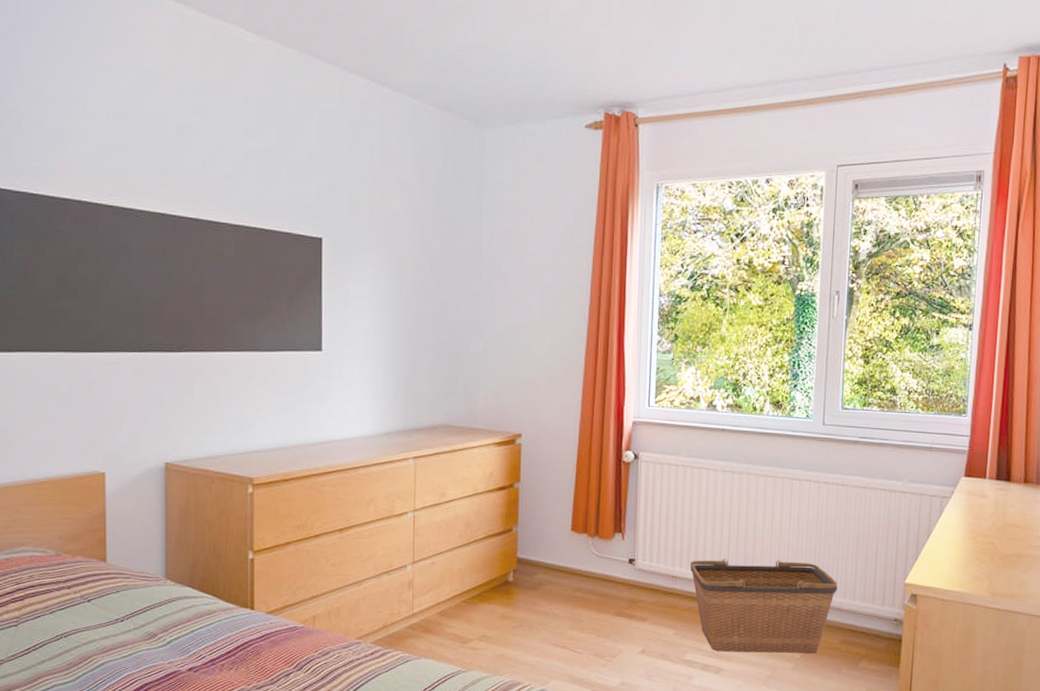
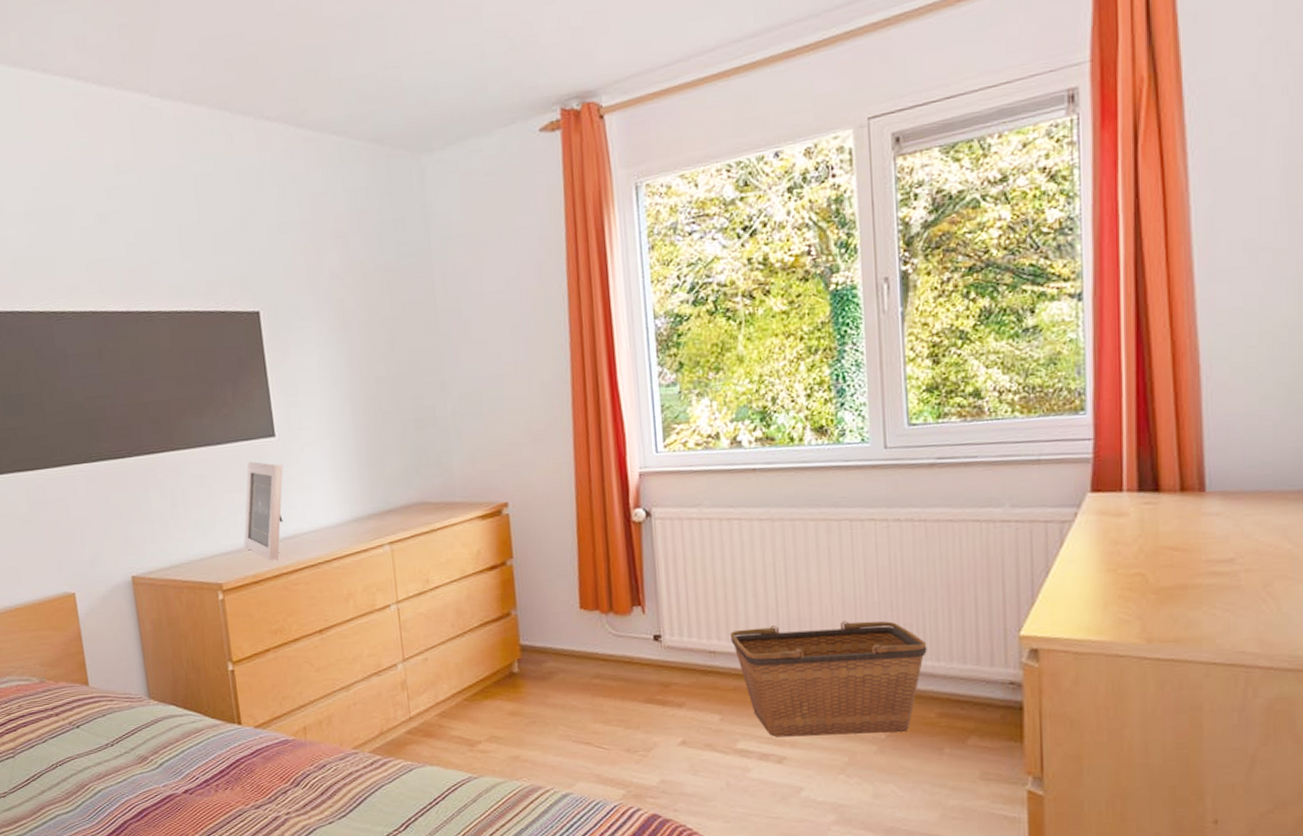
picture frame: none [278,371,326,462] -> present [243,462,284,561]

